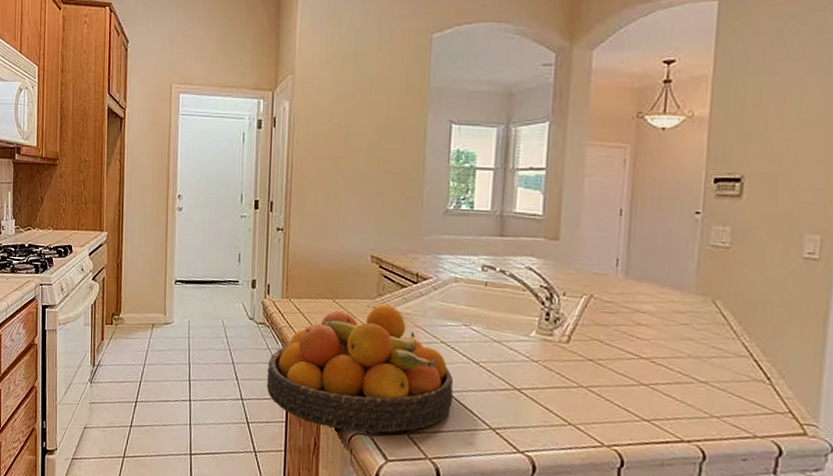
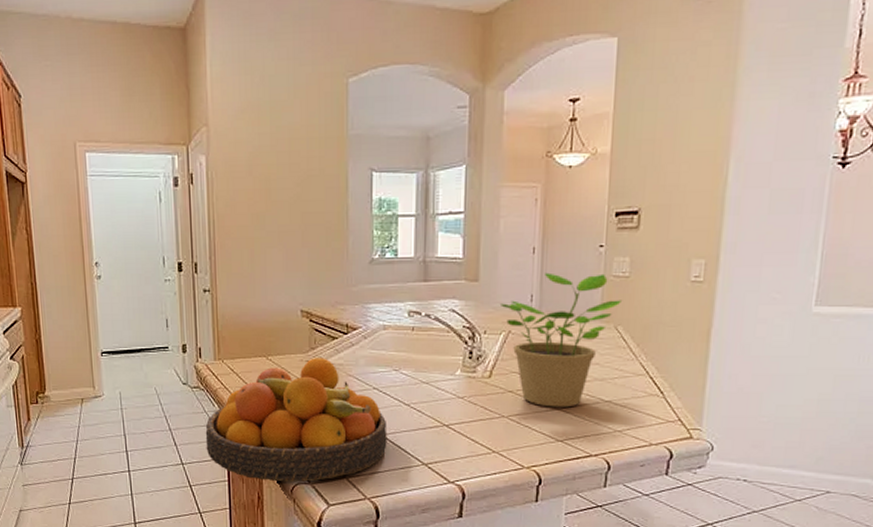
potted plant: none [581,236,721,385] -> present [499,272,621,408]

